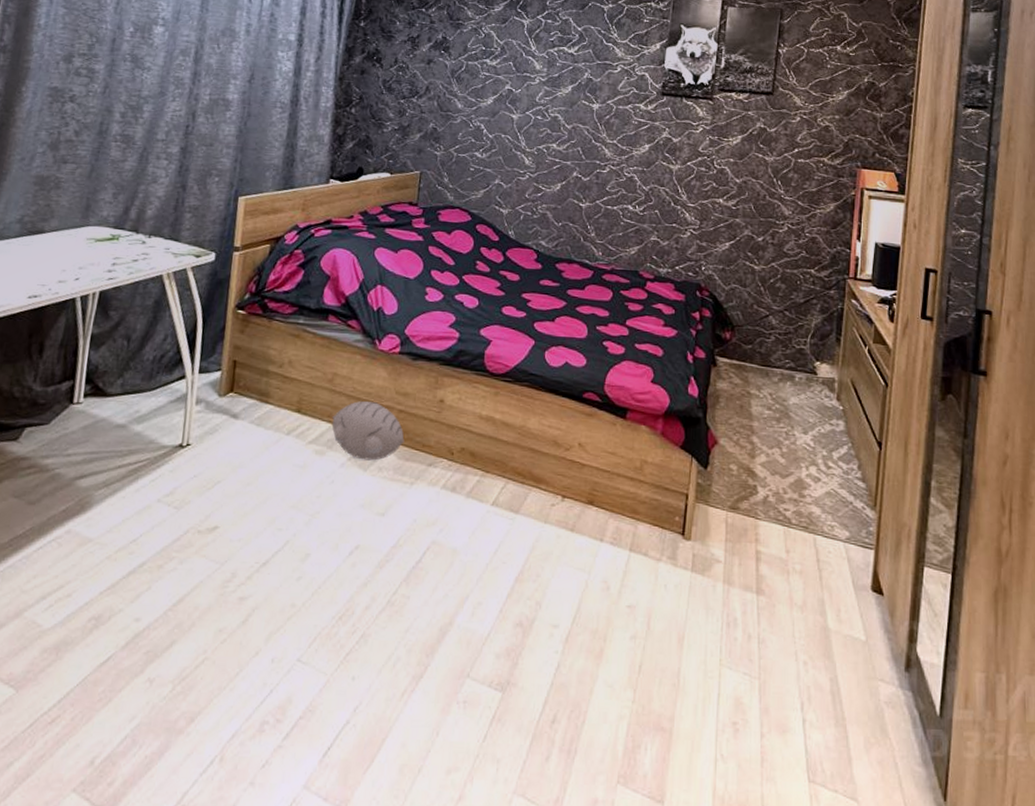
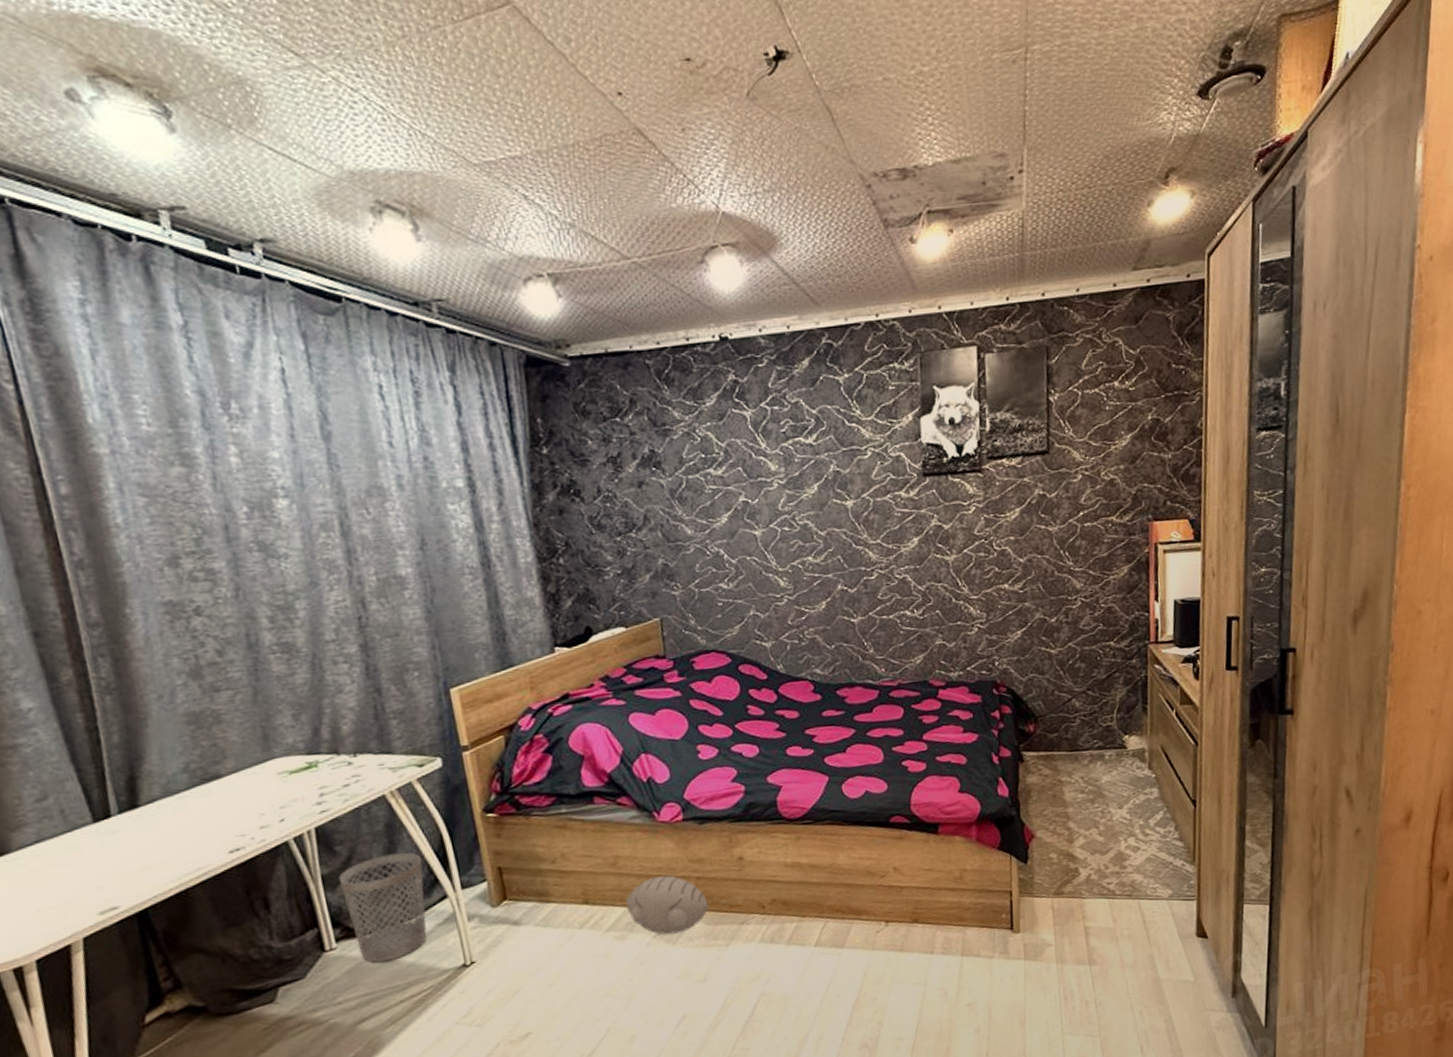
wastebasket: none [100,327,175,425] -> present [338,853,427,963]

